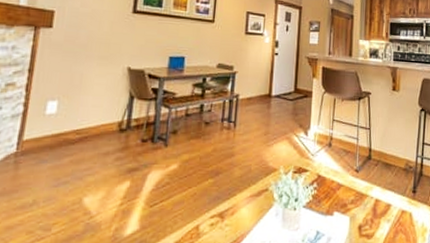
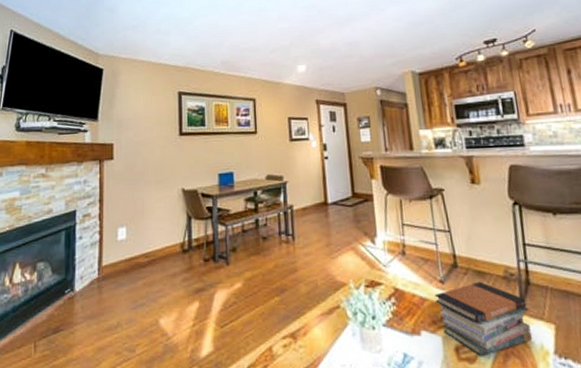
book stack: none [349,172,418,234] -> present [434,281,533,357]

